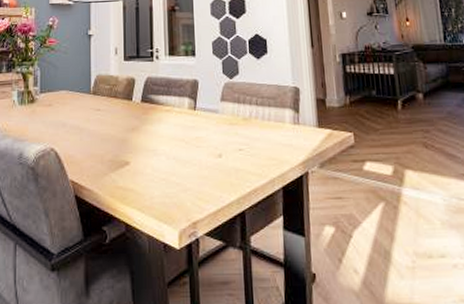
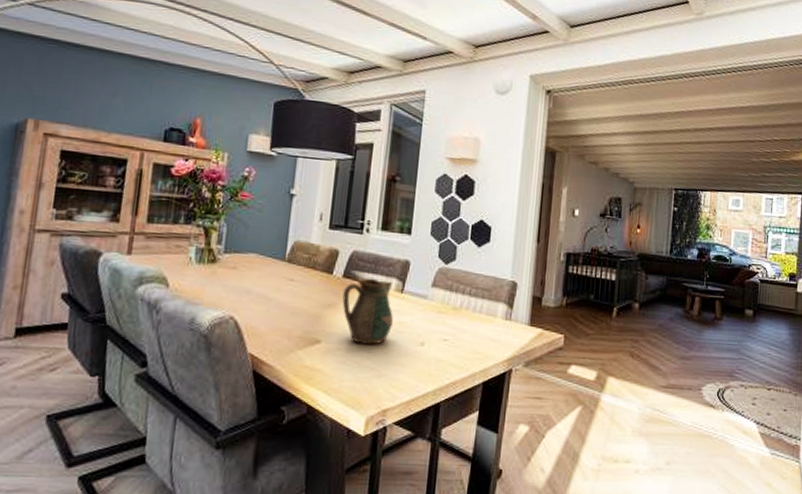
ceramic pitcher: none [143,99,191,162] -> present [342,278,393,345]

